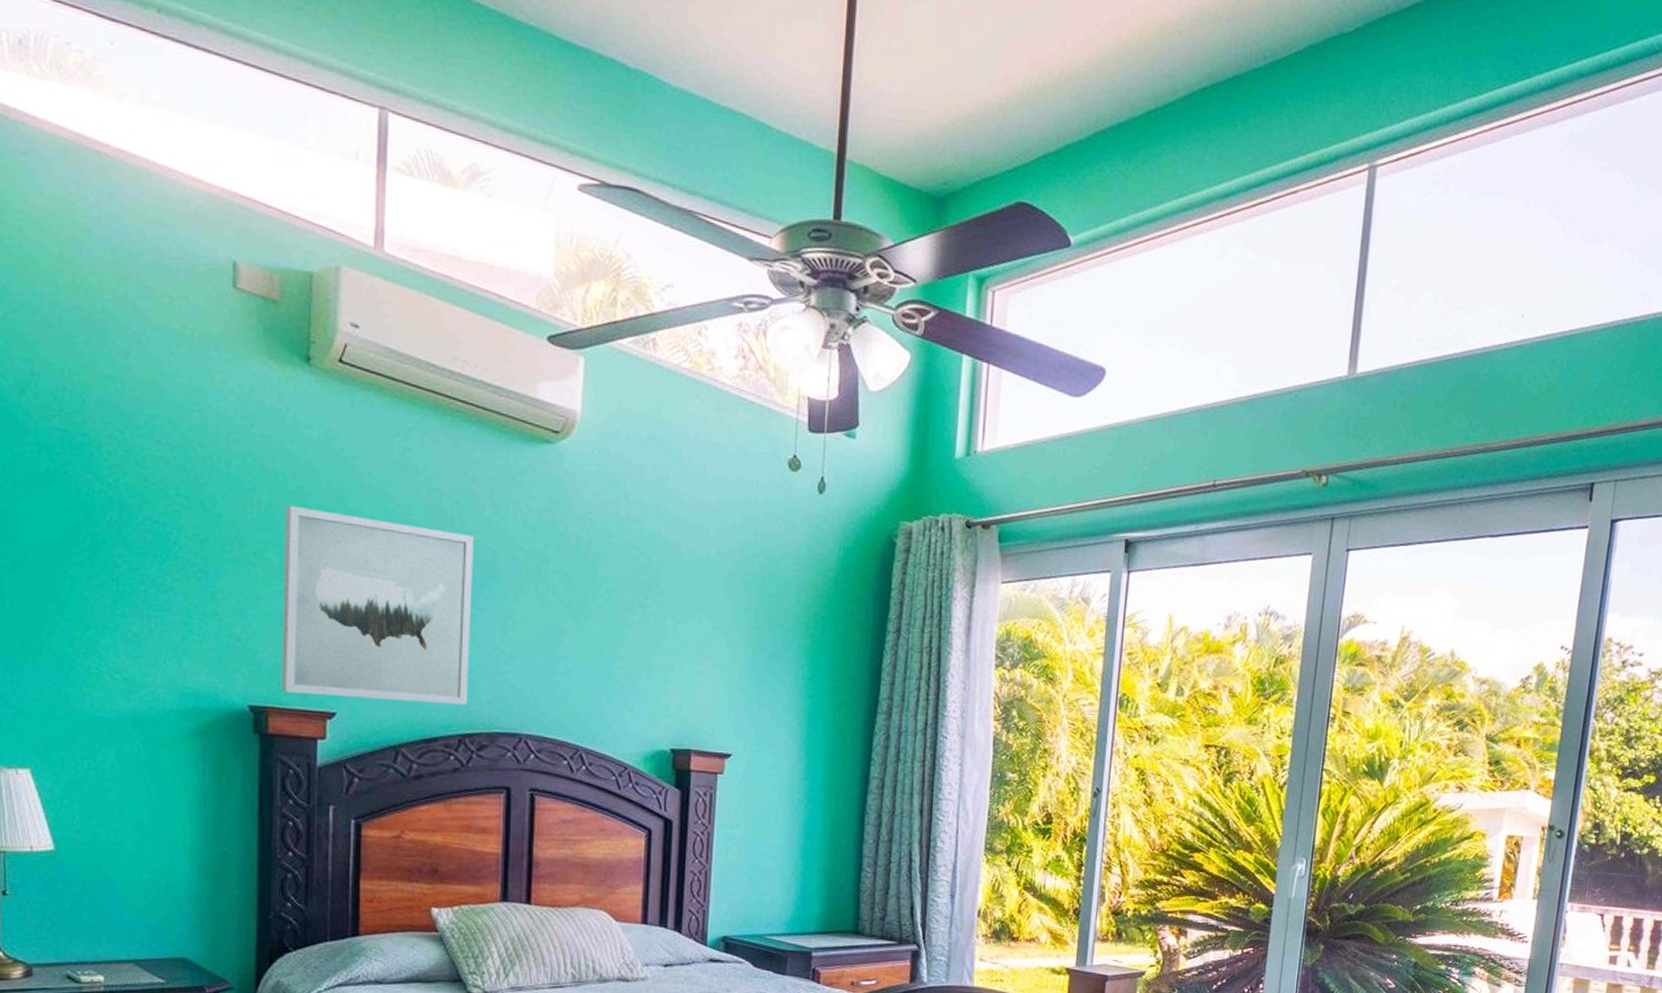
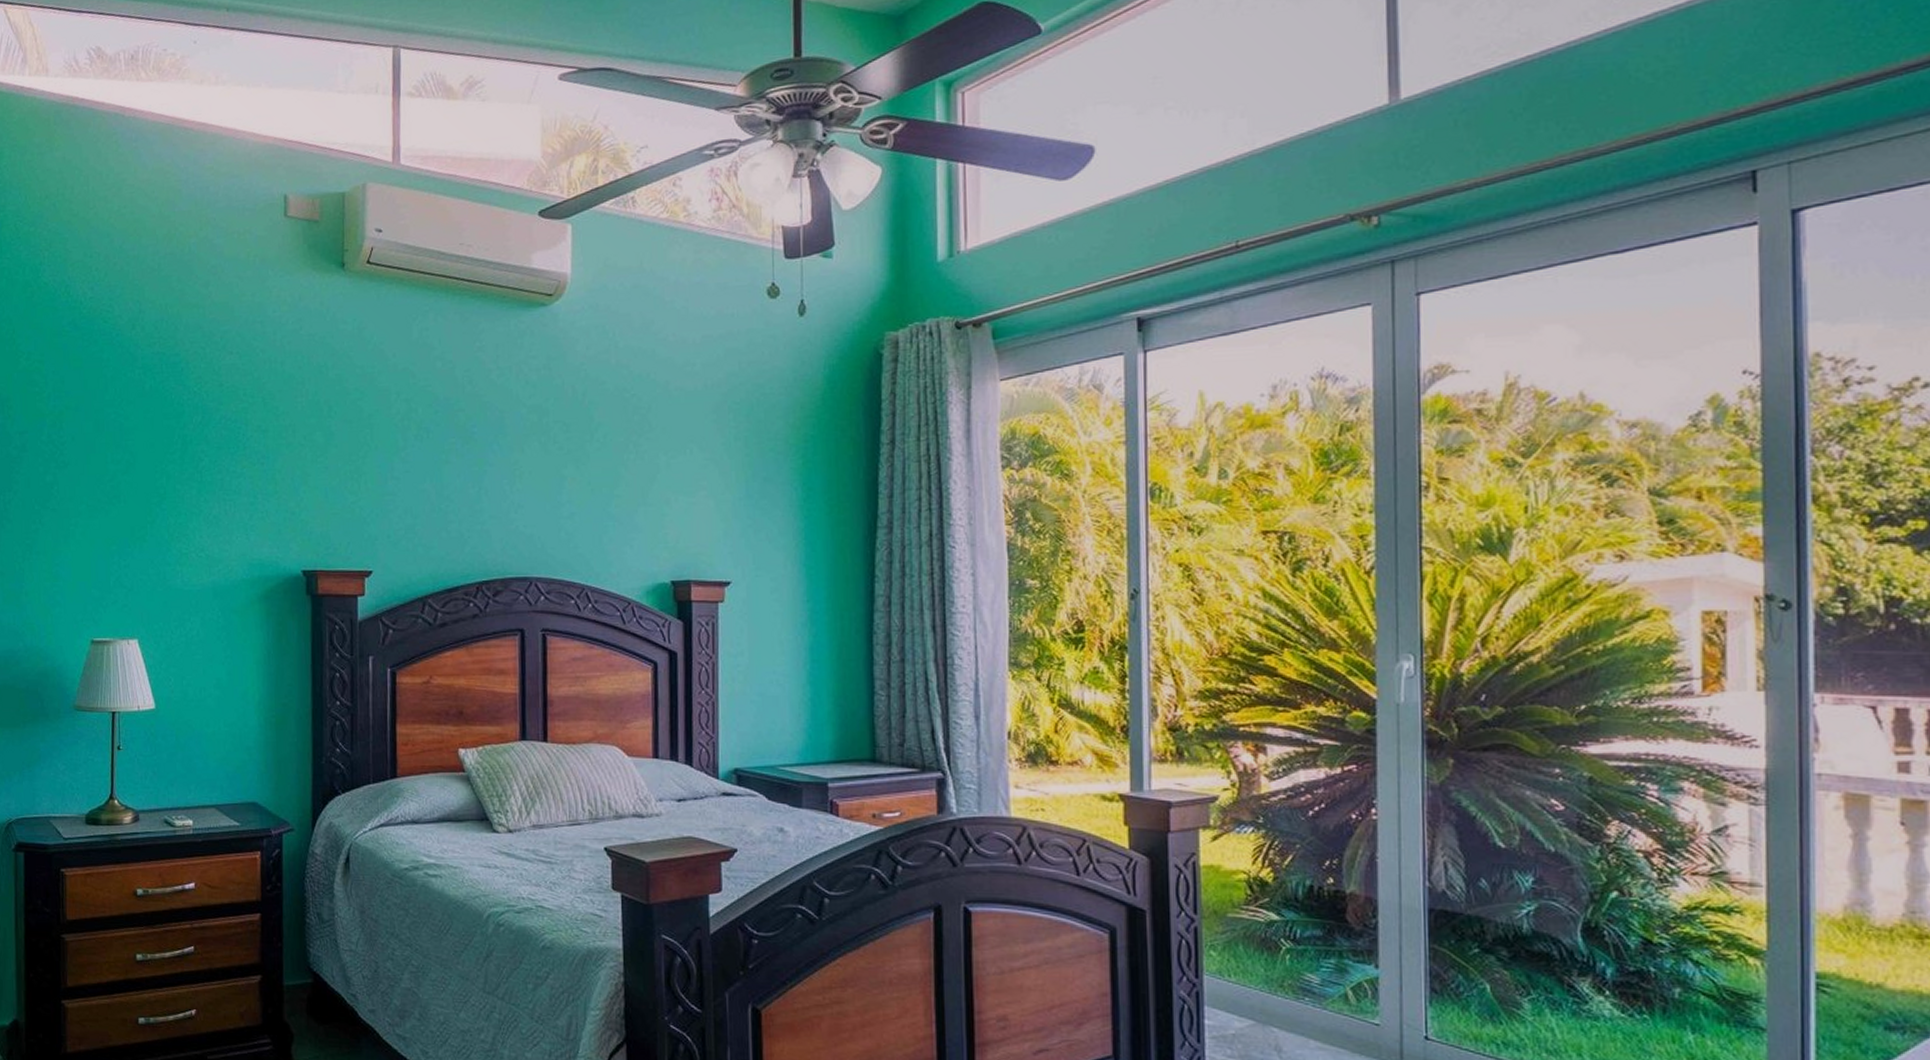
wall art: present [280,505,474,706] -> none [327,391,484,556]

